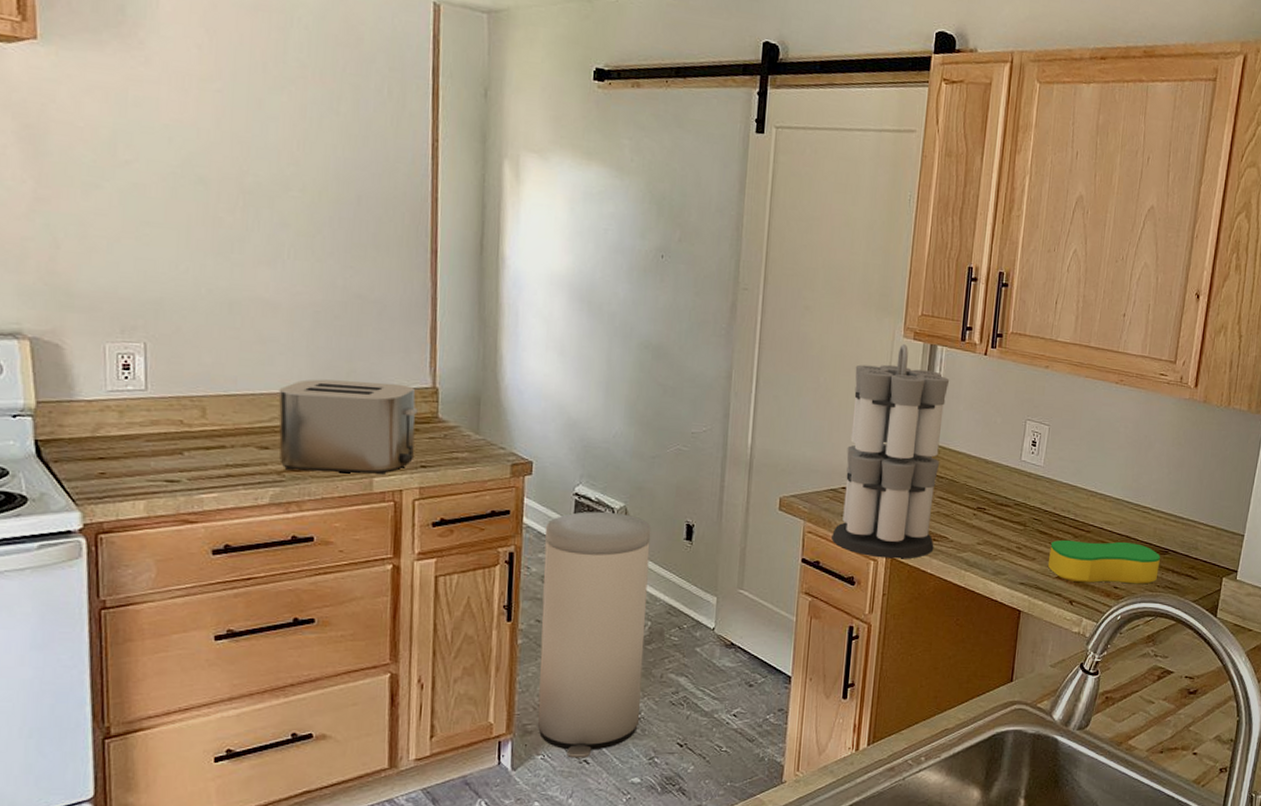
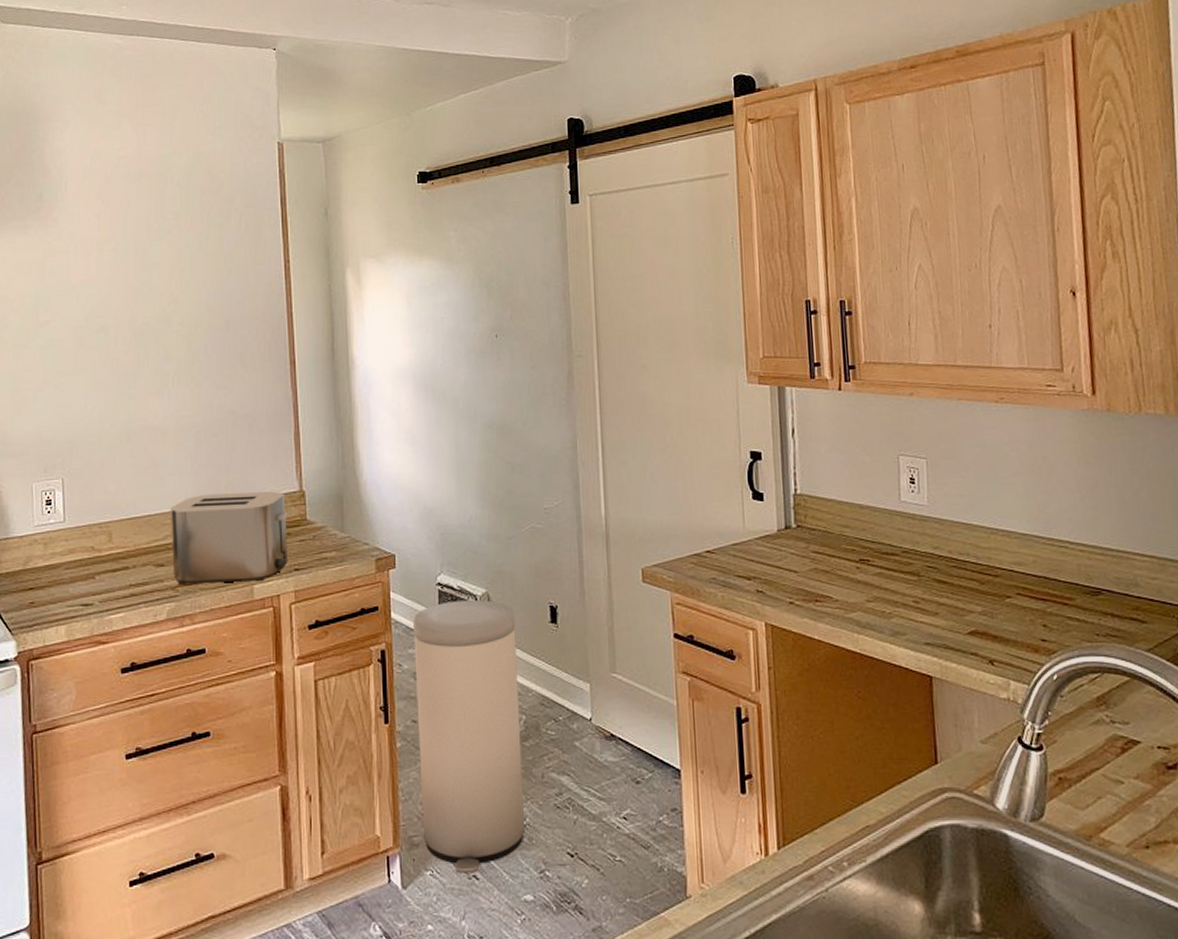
spice rack: present [831,344,950,559] -> none [701,390,818,627]
sponge: present [1048,539,1160,585] -> none [953,585,1095,638]

